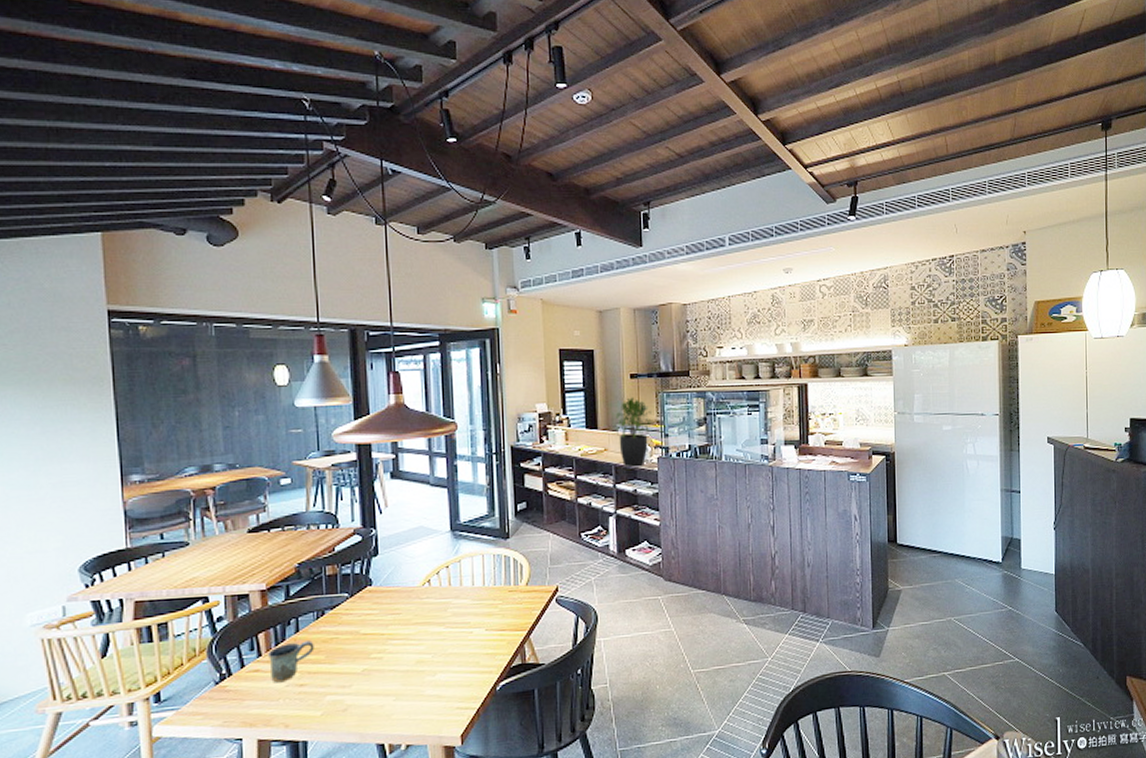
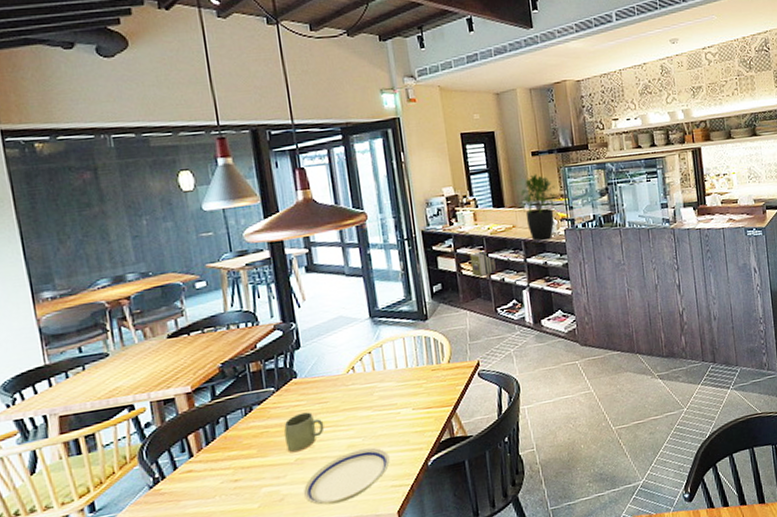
mug: present [267,641,314,683] -> none [198,437,246,481]
mug: none [353,622,395,663] -> present [283,412,325,453]
plate: none [367,666,458,721] -> present [303,448,390,505]
books: none [557,473,583,500] -> present [469,251,496,278]

